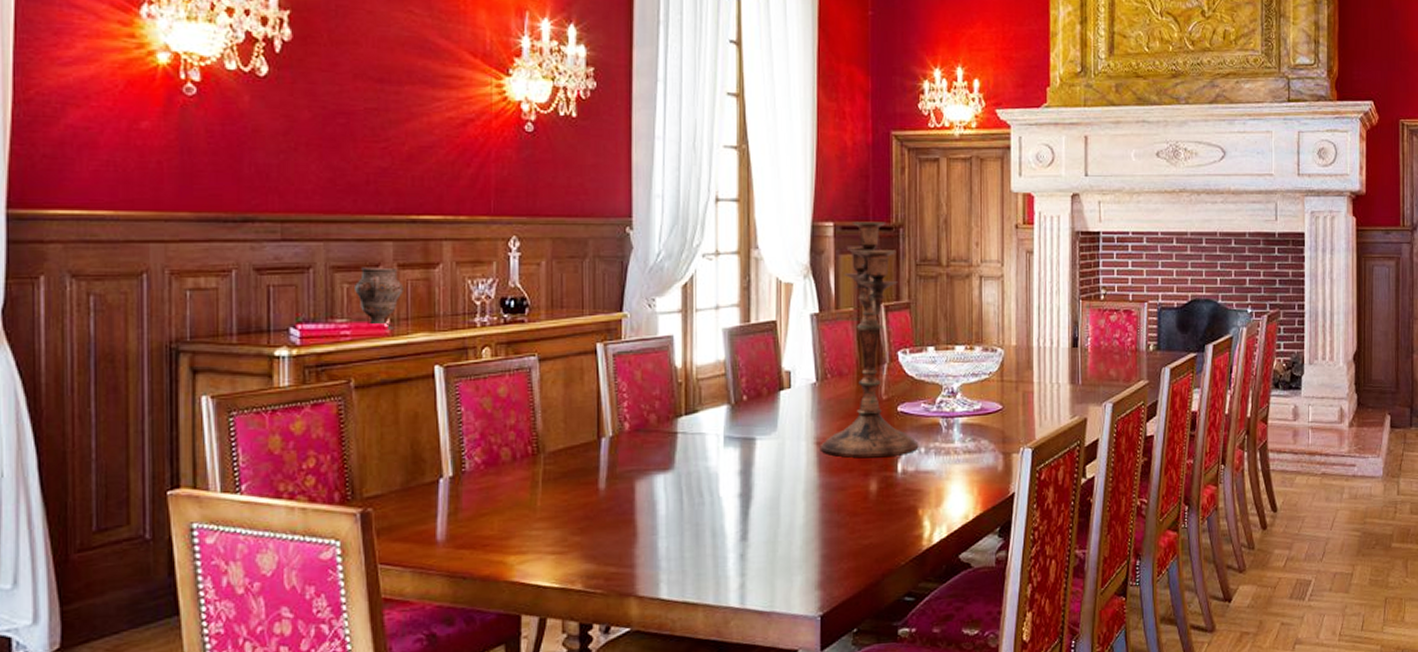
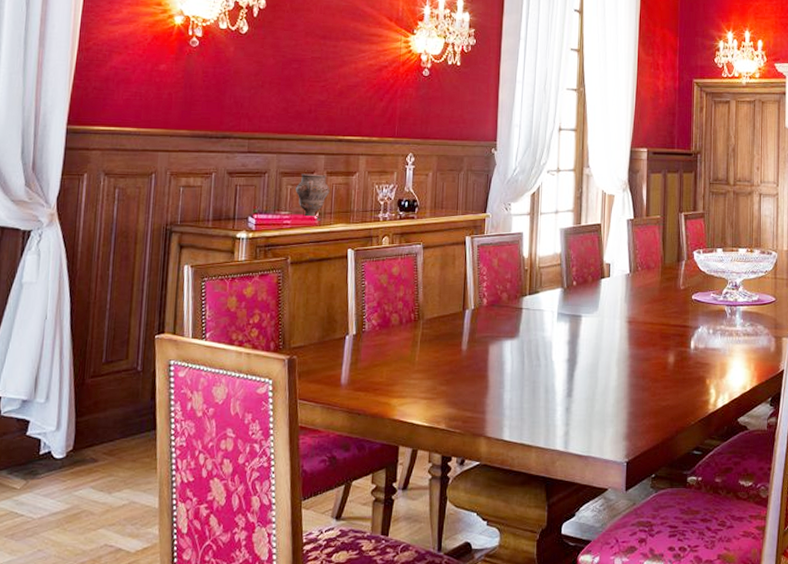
candelabra: present [819,221,919,458] -> none [630,148,708,336]

